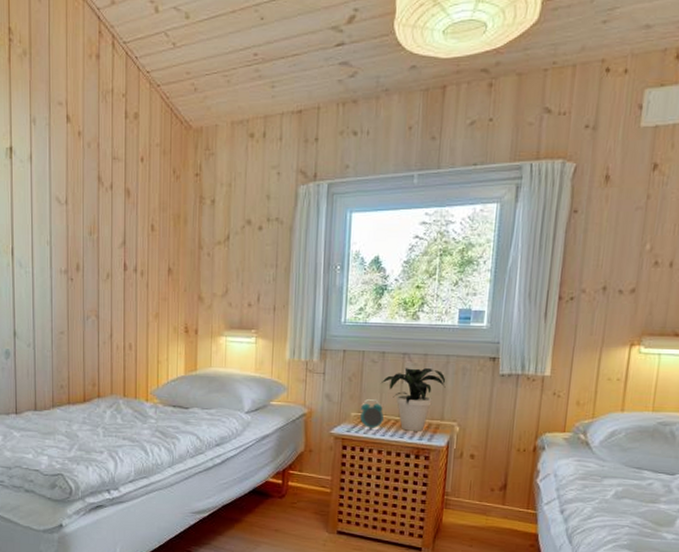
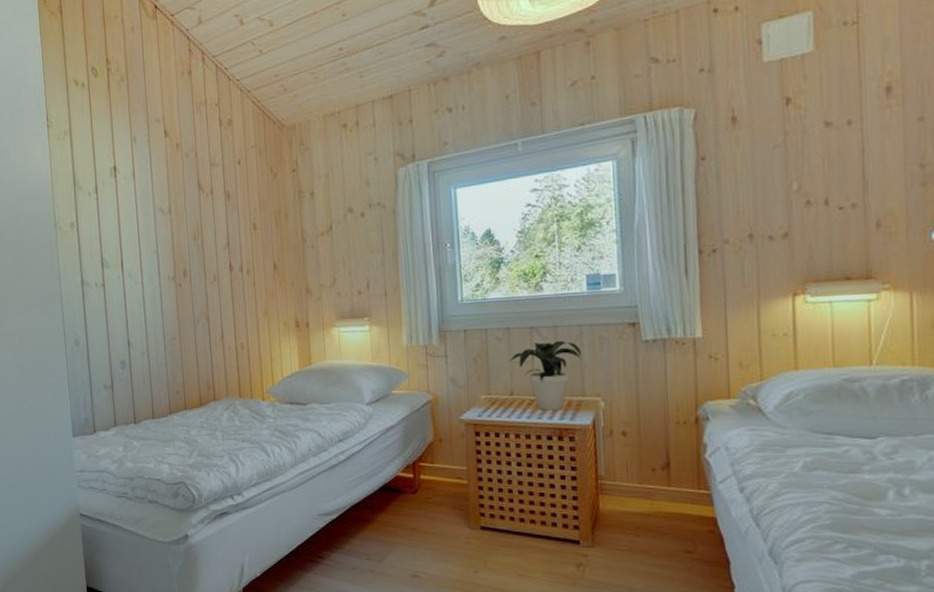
alarm clock: present [360,399,384,431] -> none [490,379,517,414]

